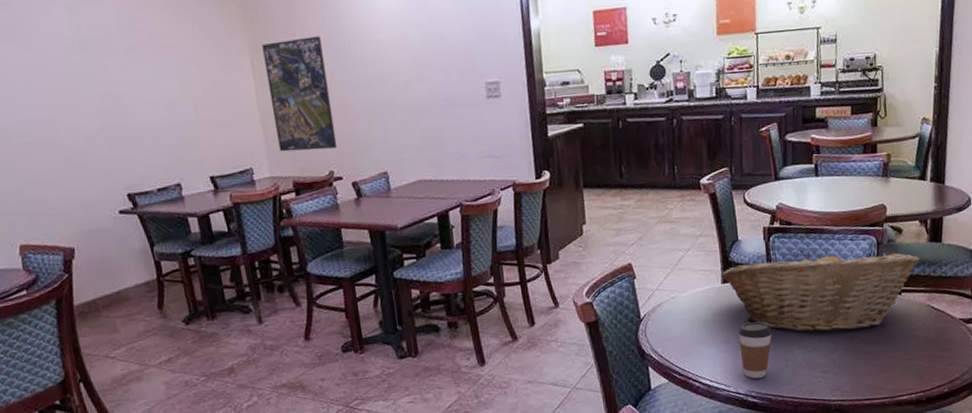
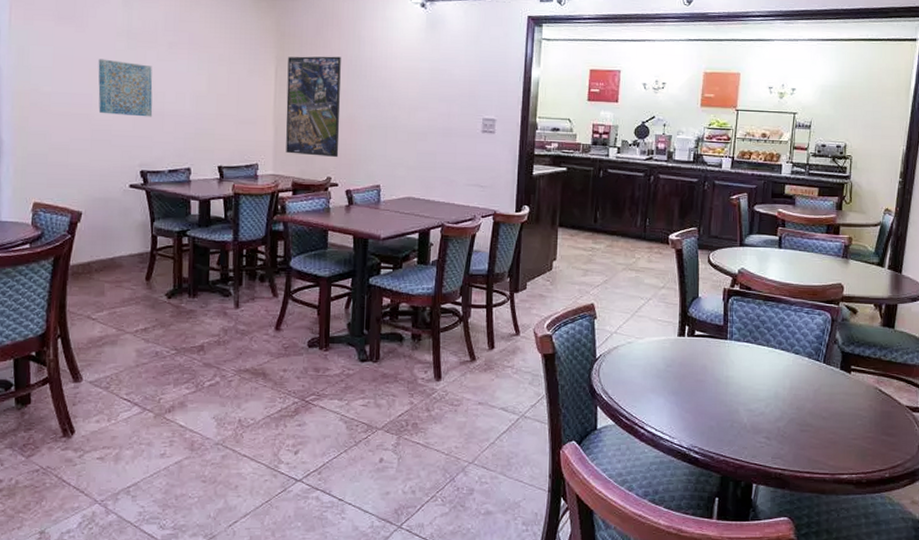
wall art: none [53,76,127,138] -> present [98,59,153,117]
fruit basket: present [721,249,920,332] -> none [678,316,872,401]
coffee cup: present [738,321,773,379] -> none [688,378,722,434]

